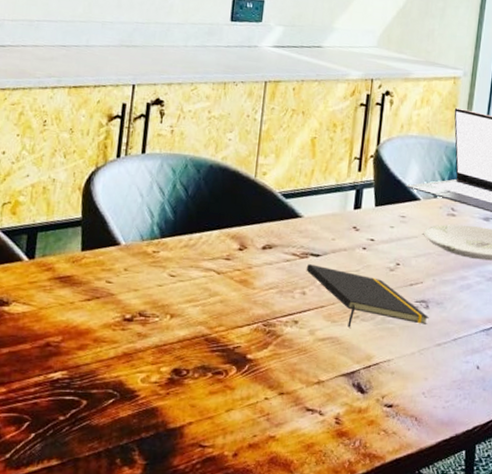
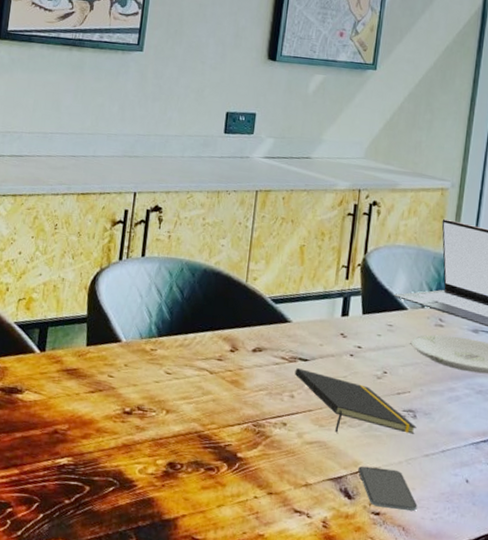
smartphone: none [371,359,430,401] -> present [358,466,417,512]

